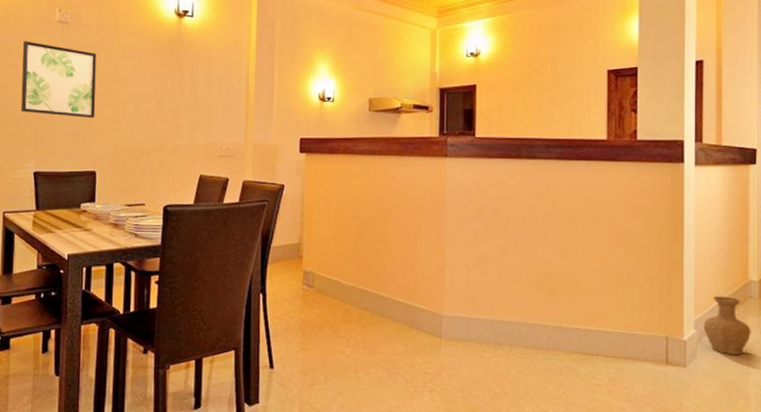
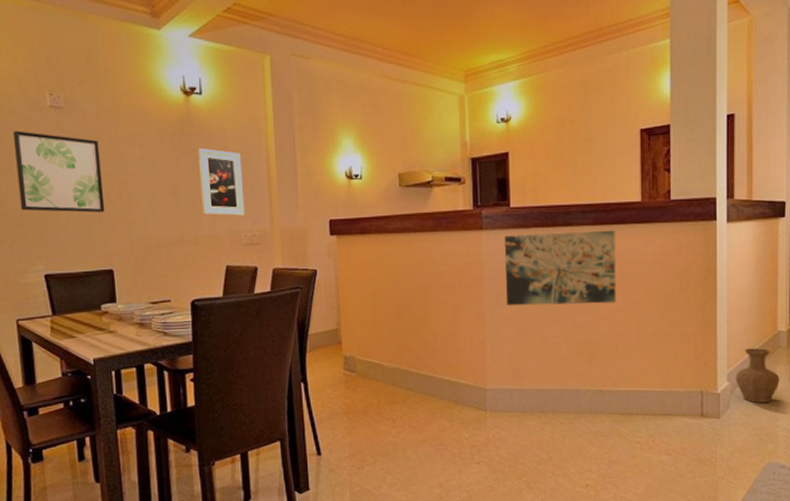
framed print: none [183,66,223,129] -> present [198,148,245,216]
wall art: none [467,164,580,238] -> present [504,230,616,306]

